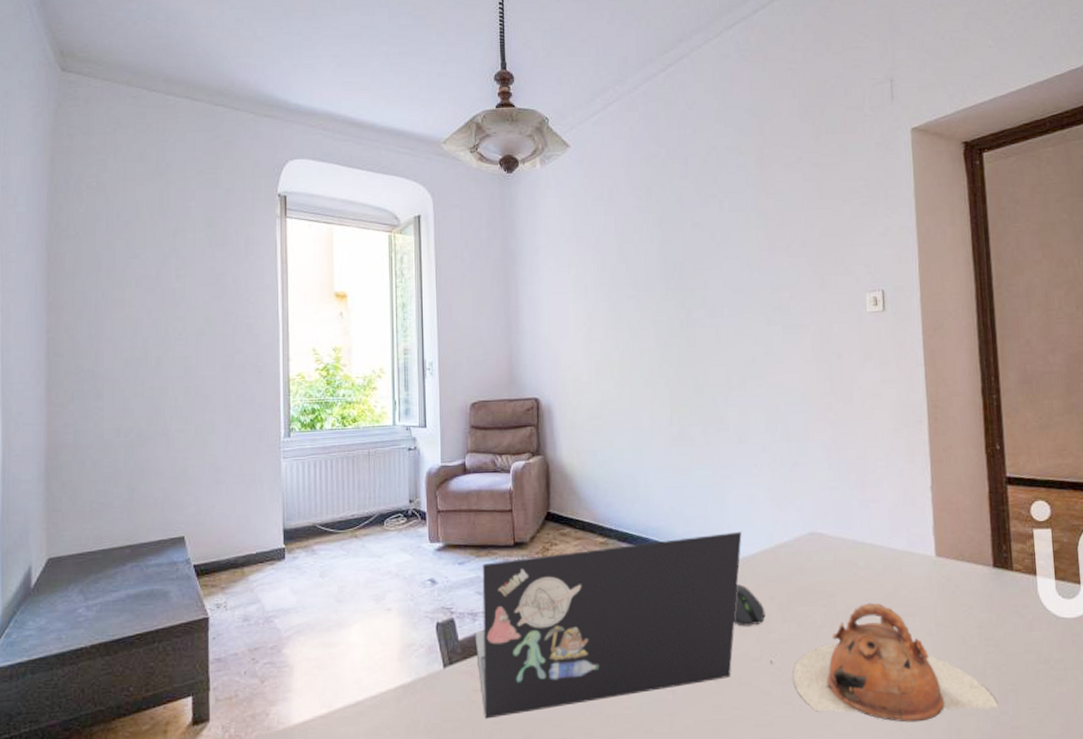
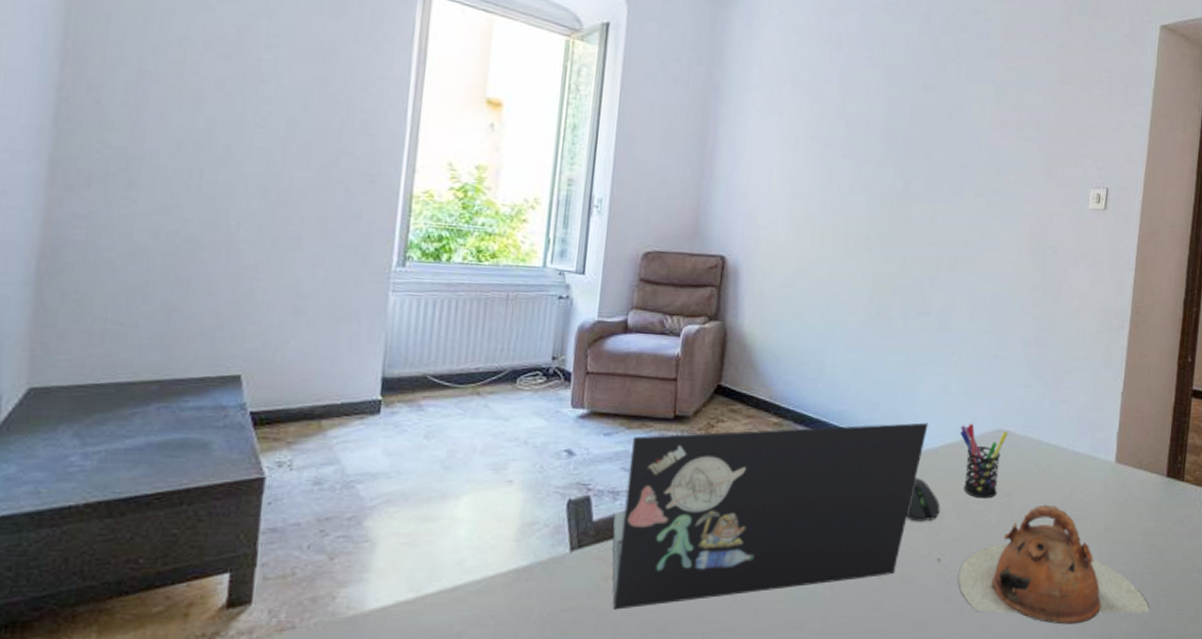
pen holder: none [773,528,821,601] -> present [960,423,1009,499]

